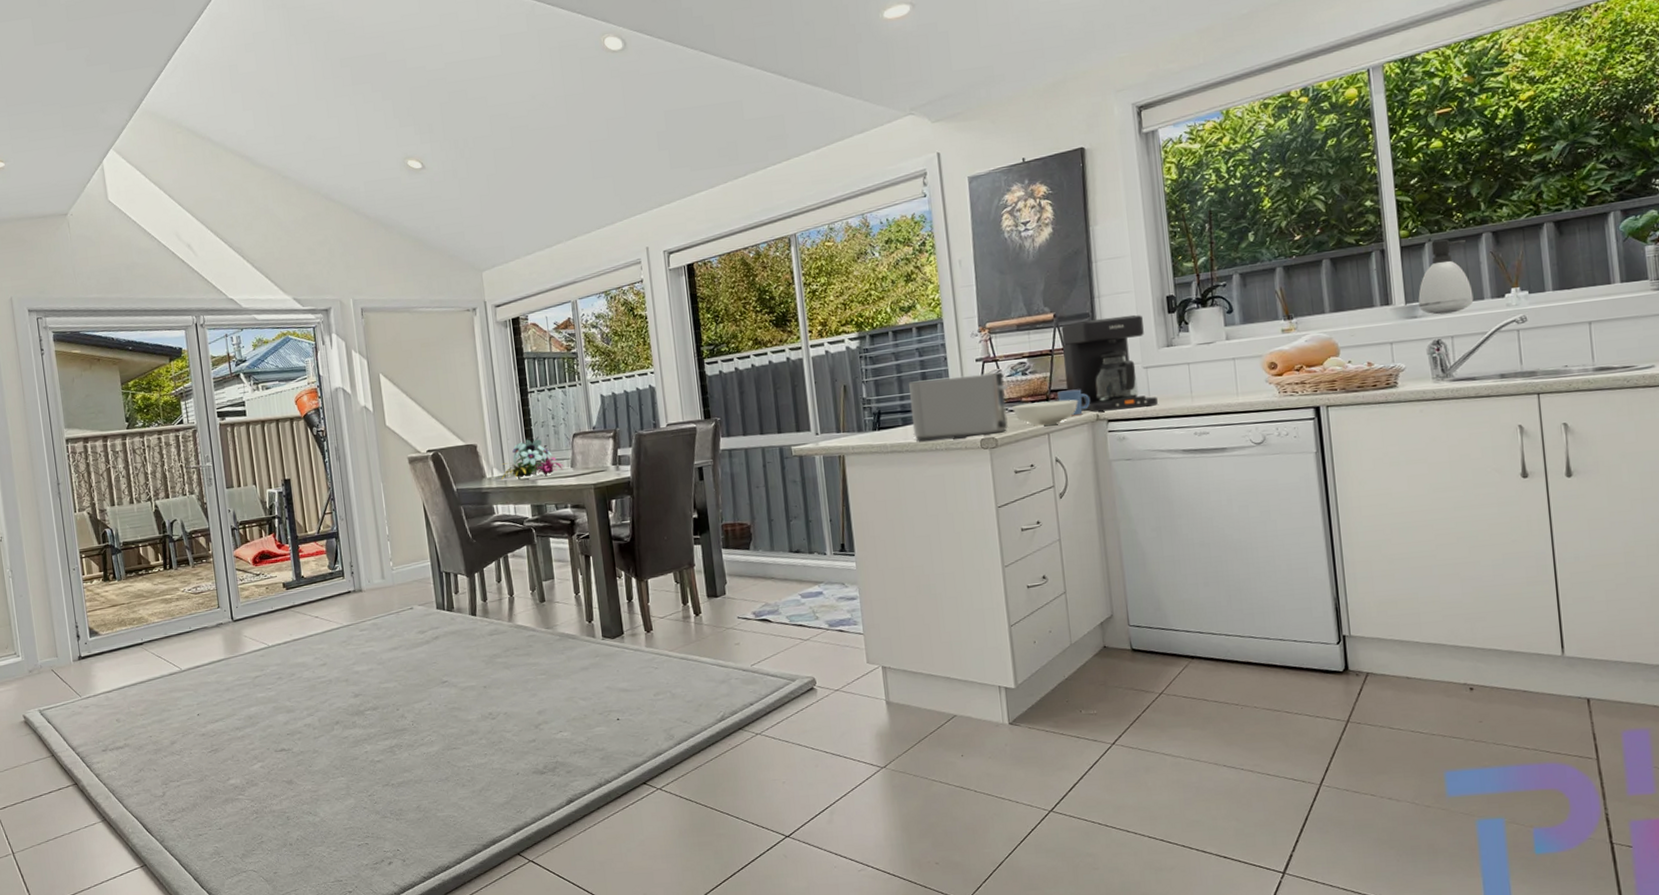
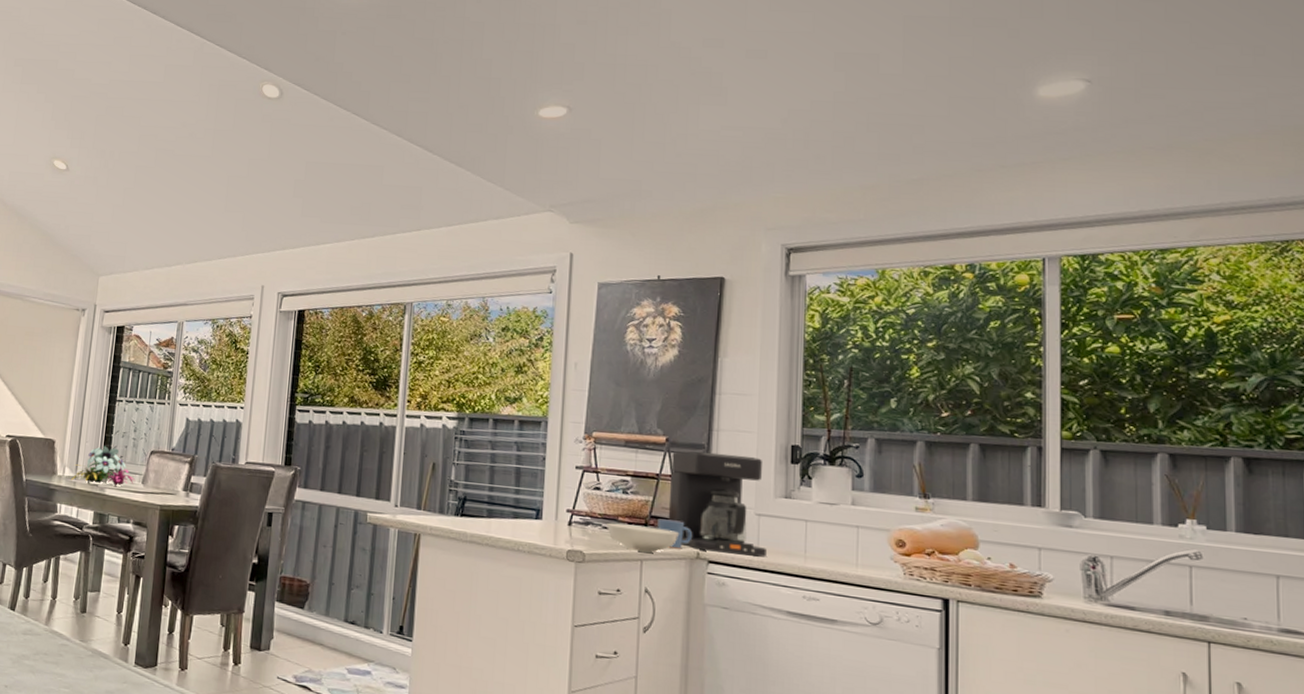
toaster: present [909,371,1008,442] -> none [496,474,605,549]
soap dispenser: present [1418,238,1474,315] -> none [1076,449,1141,532]

